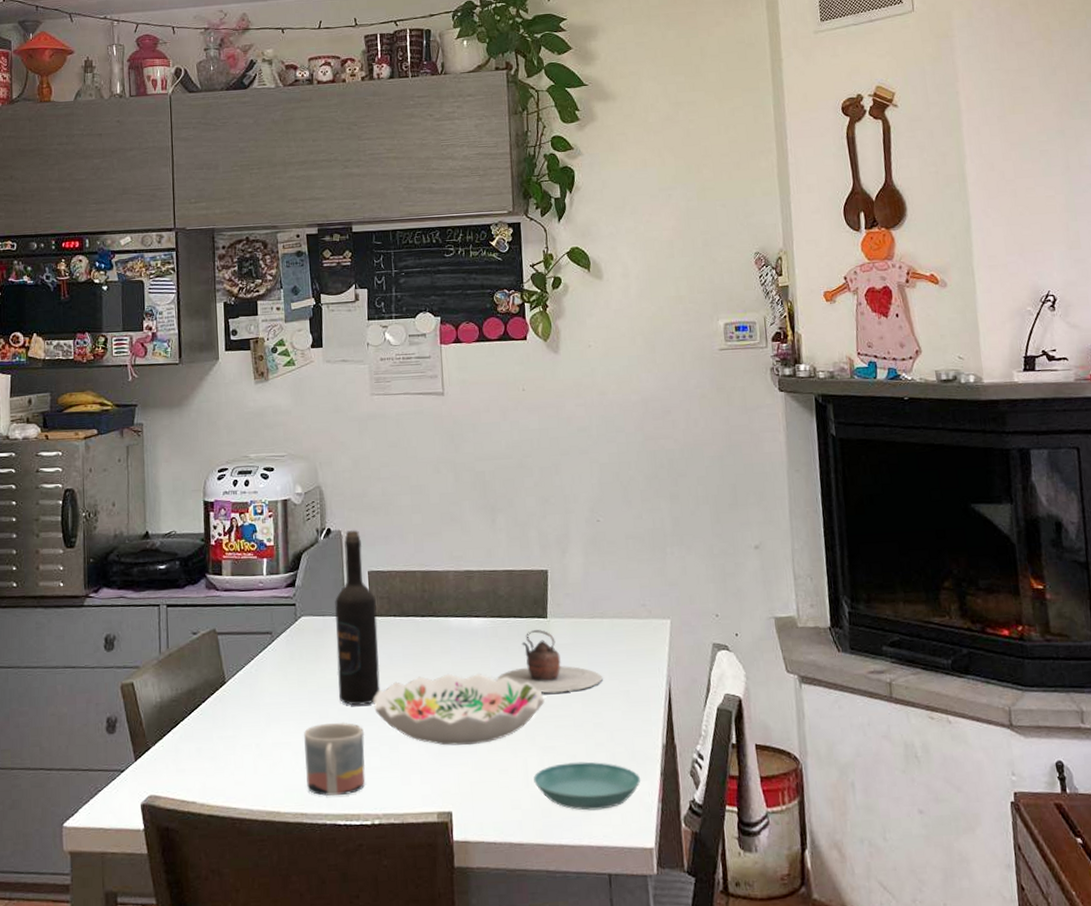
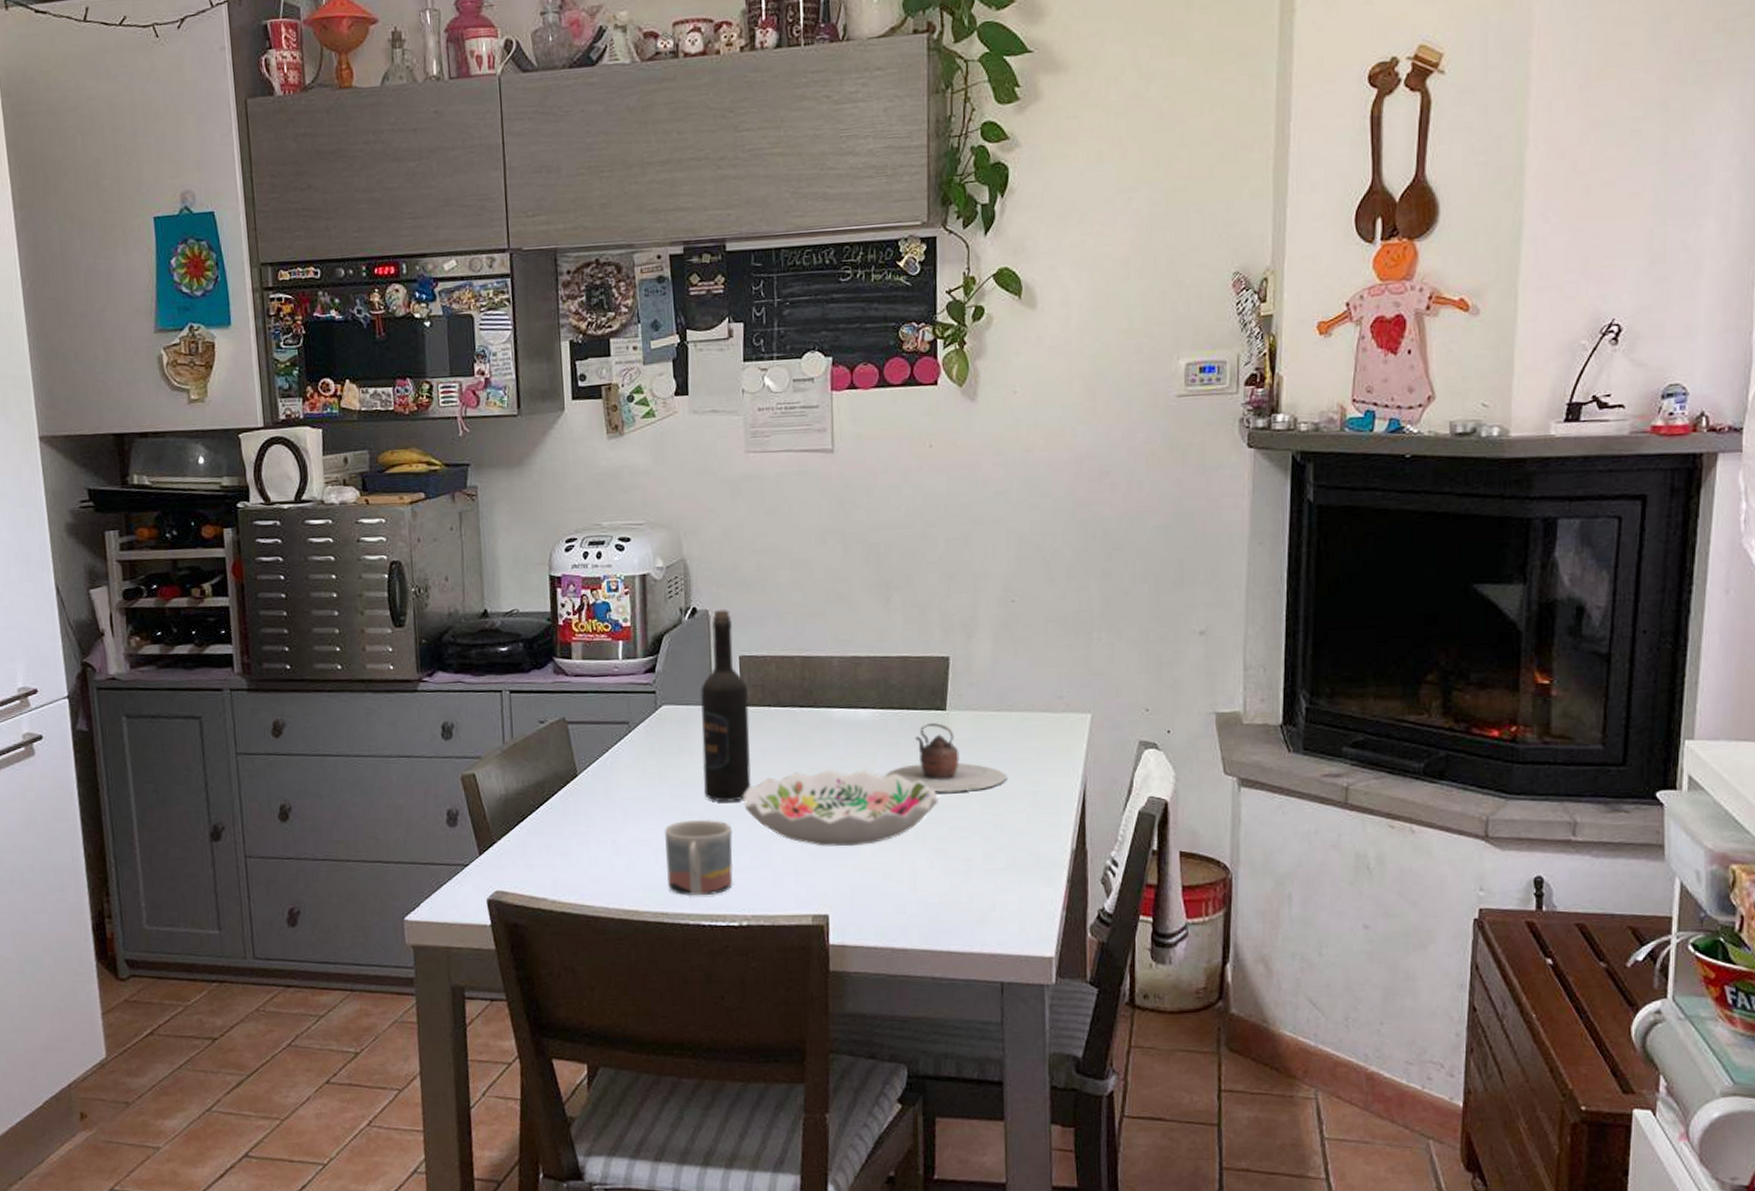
saucer: present [533,761,641,811] -> none [922,866,1044,917]

